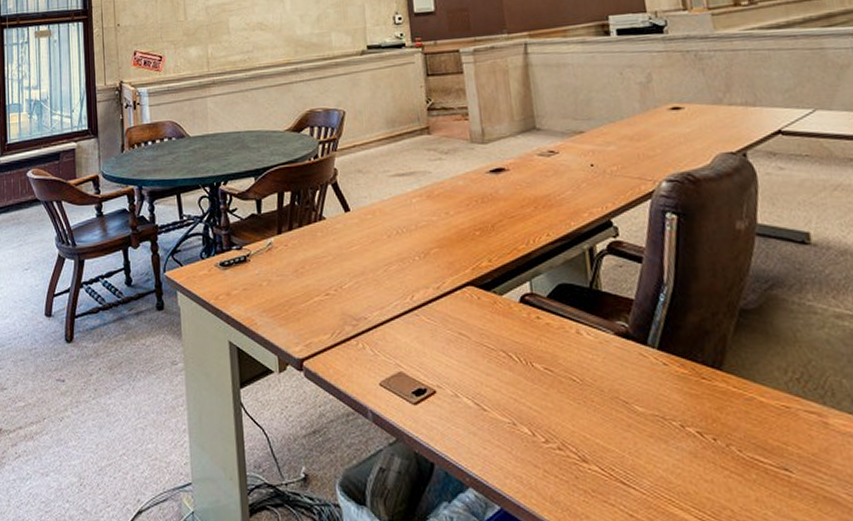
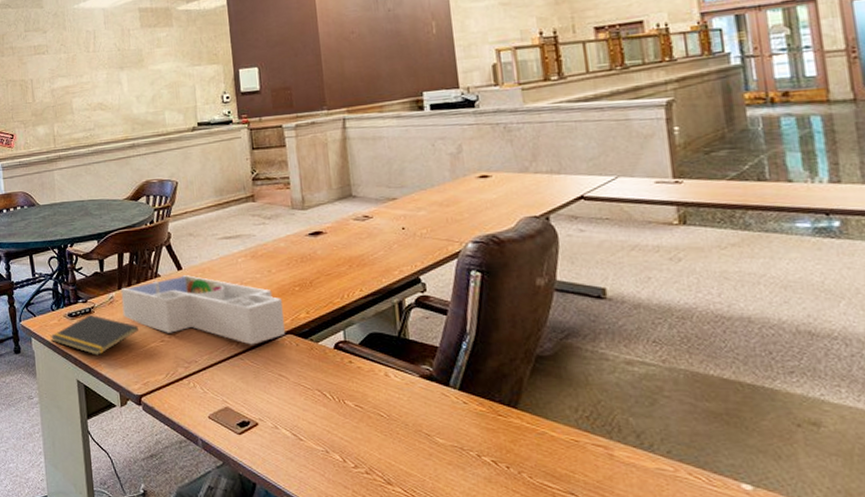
notepad: none [199,263,300,312] -> present [50,314,138,355]
desk organizer: none [280,217,465,299] -> present [120,275,285,345]

